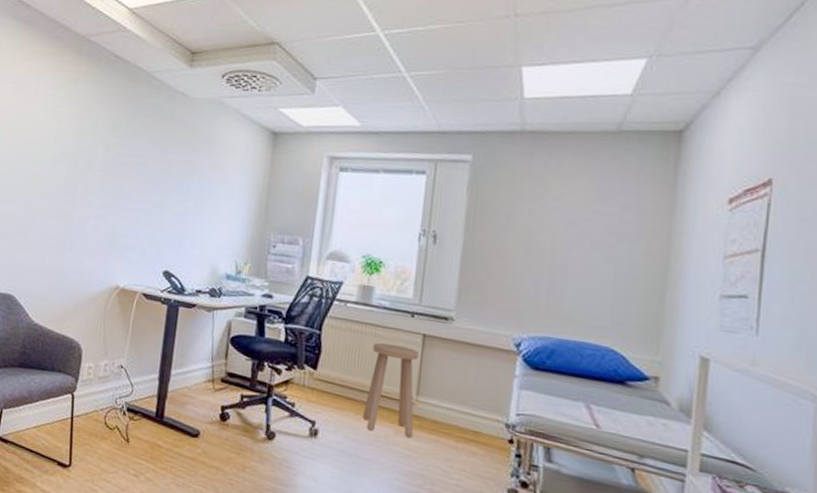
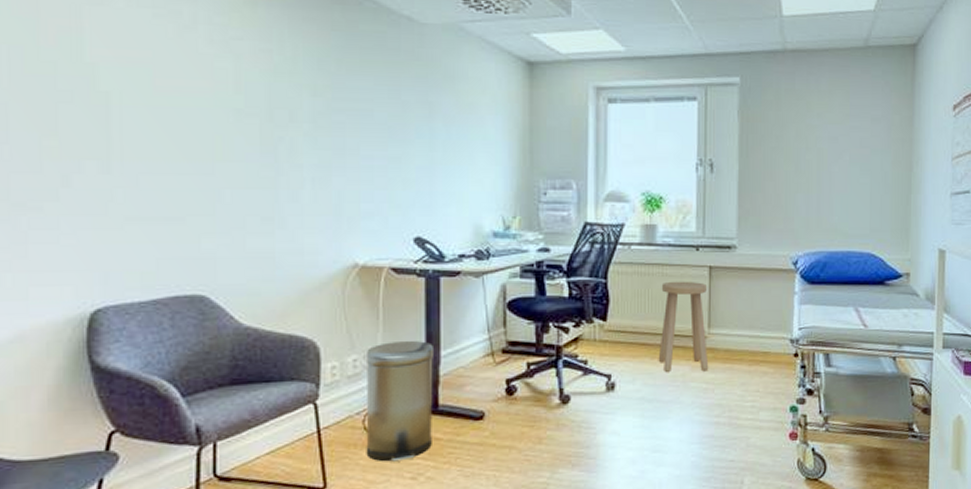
pedal bin: none [103,354,166,459] -> present [365,341,433,463]

